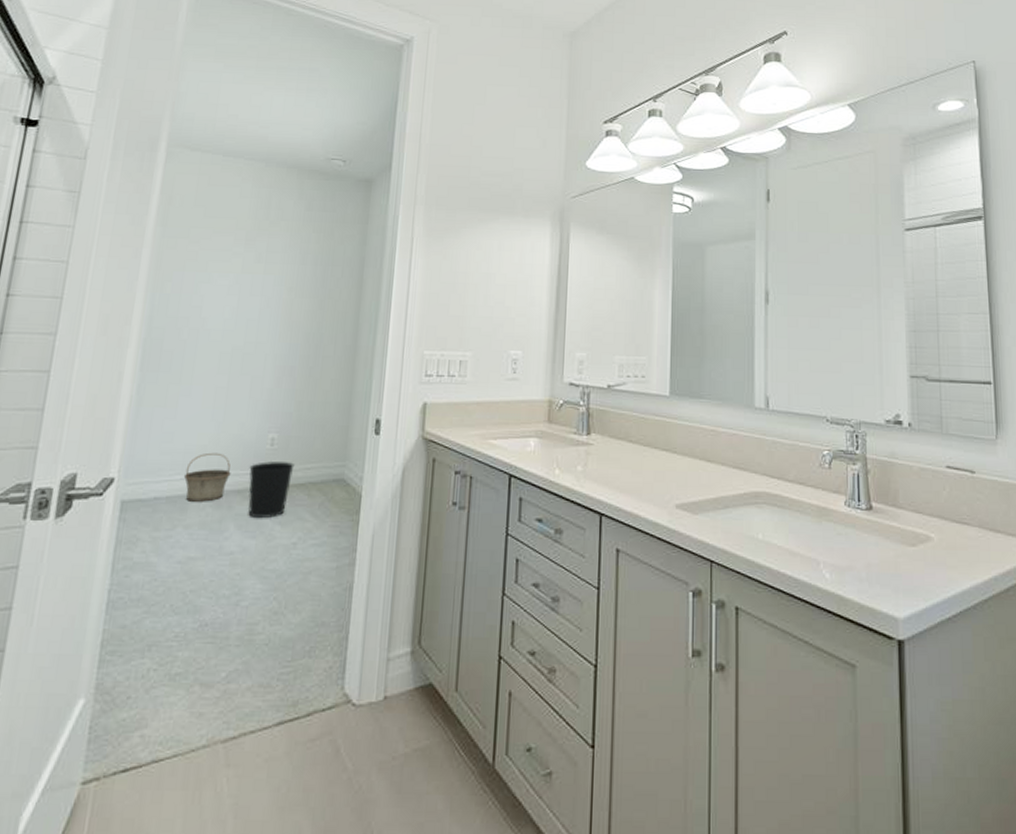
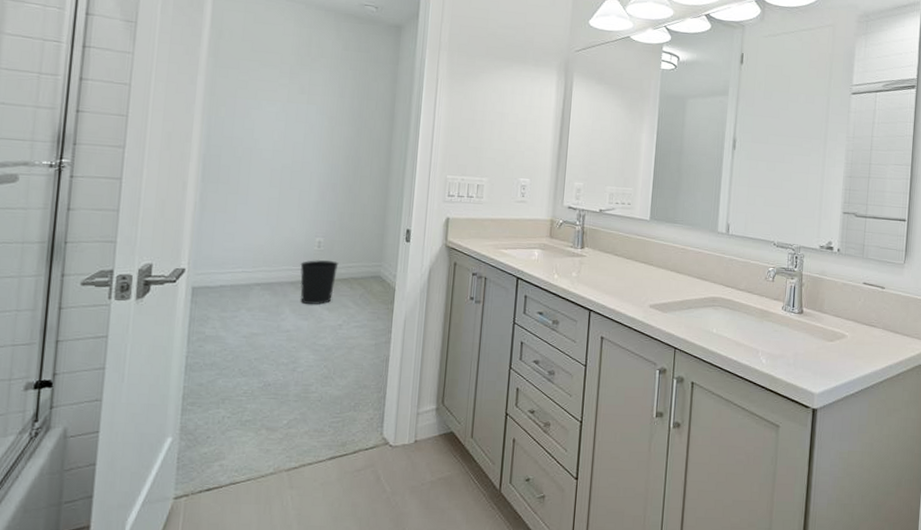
basket: present [183,452,231,502] -> none [244,251,285,290]

